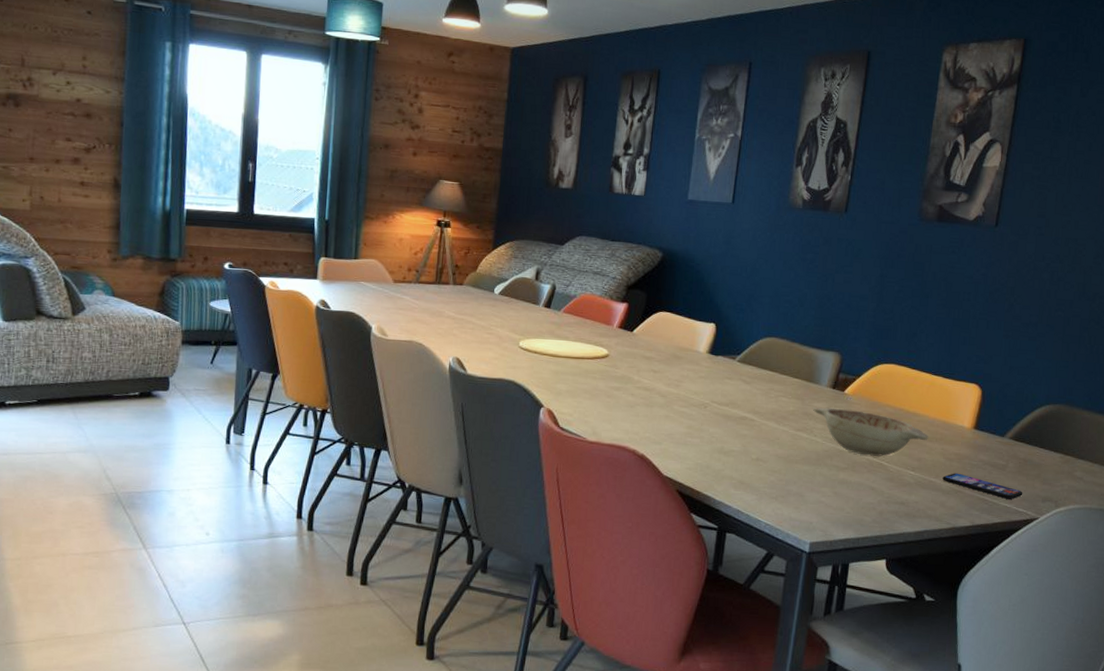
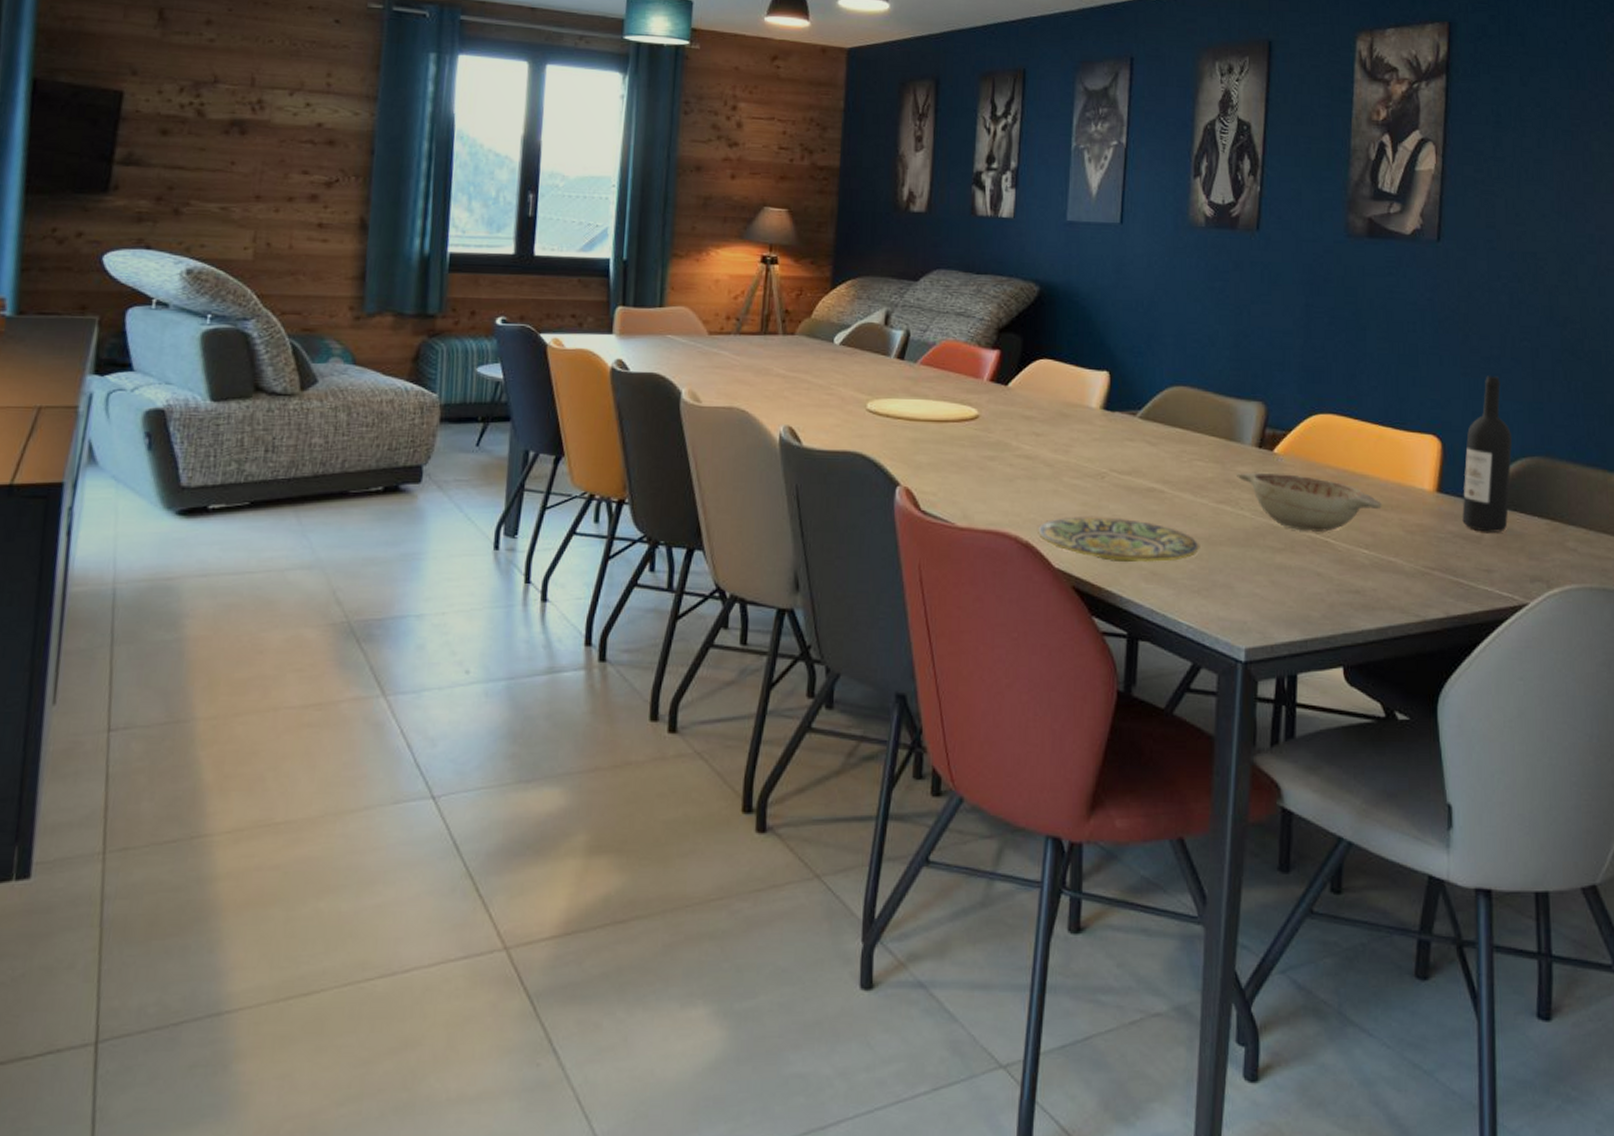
plate: none [650,436,780,474] -> present [1036,515,1200,563]
smartphone: present [942,473,1023,500] -> none [1404,549,1506,582]
wine bottle: none [992,338,1040,462] -> present [1462,376,1513,533]

